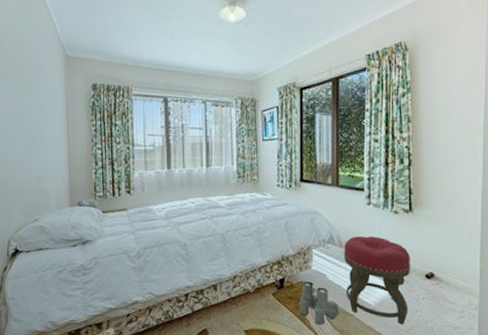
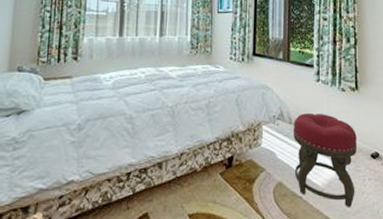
boots: present [299,281,339,325] -> none [247,160,288,208]

